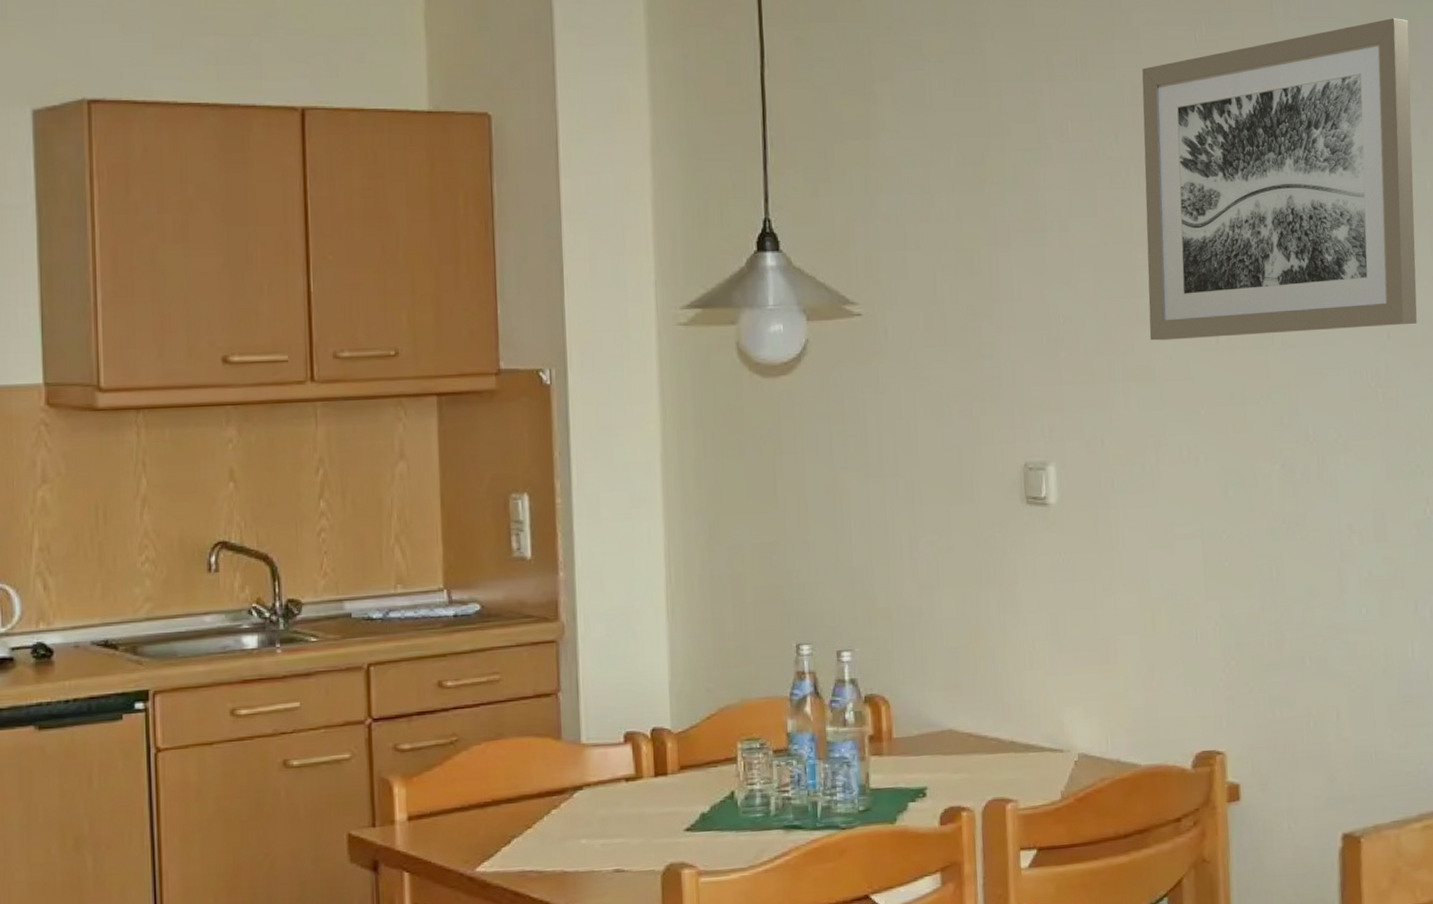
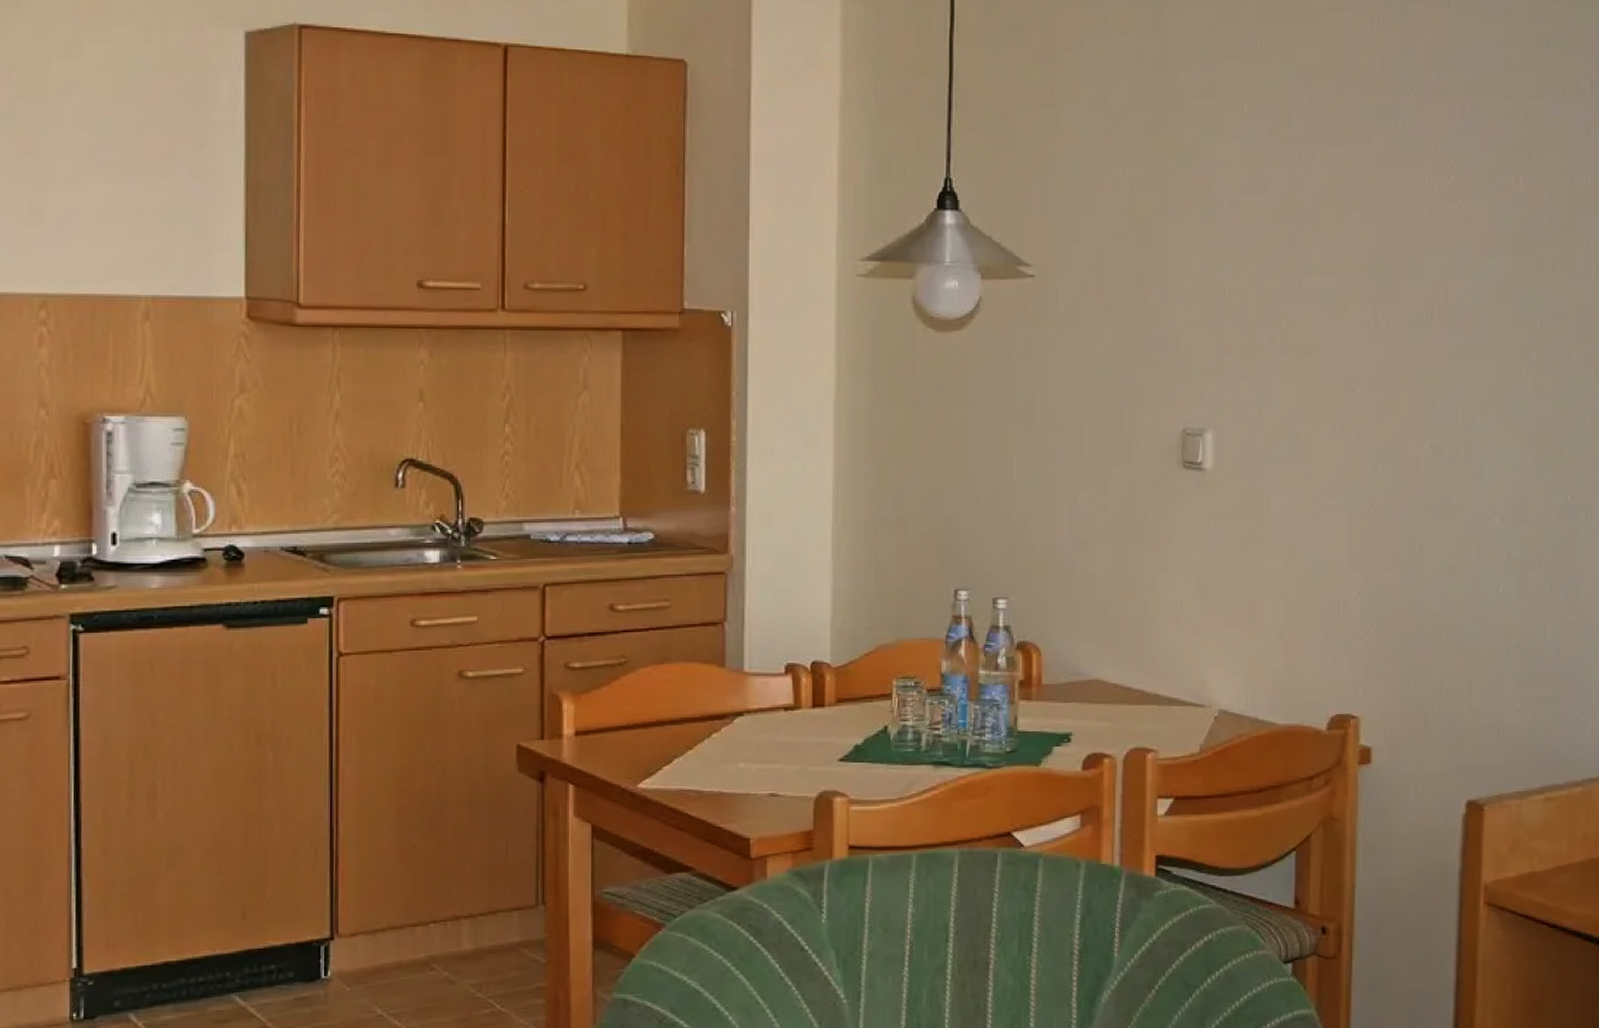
wall art: present [1142,18,1417,341] -> none [1311,17,1580,318]

